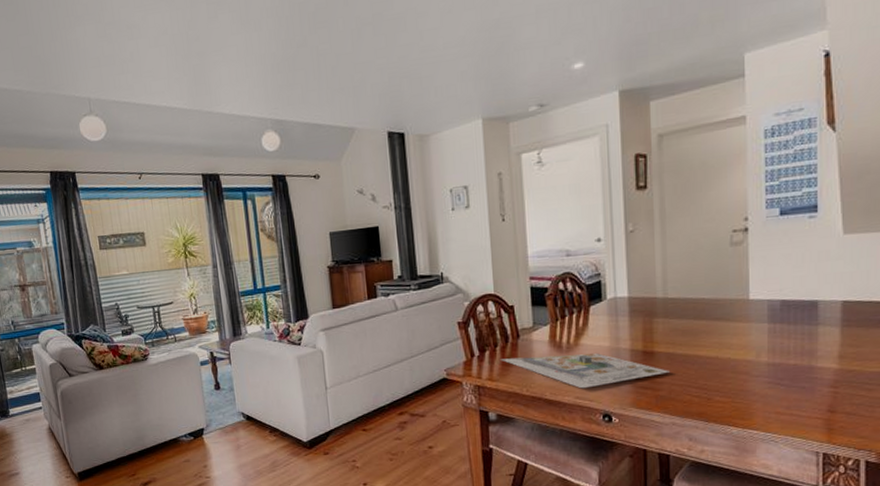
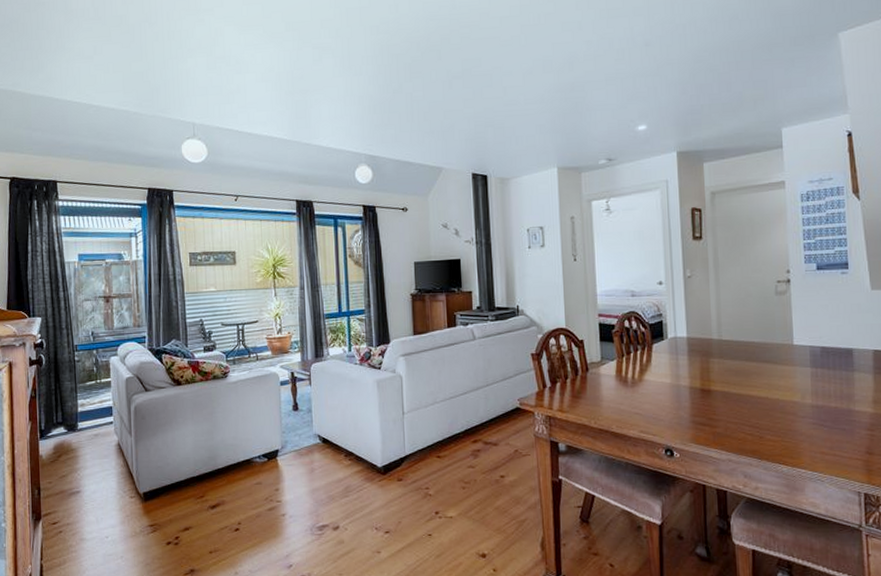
board game: present [501,353,669,389] -> none [571,389,725,423]

